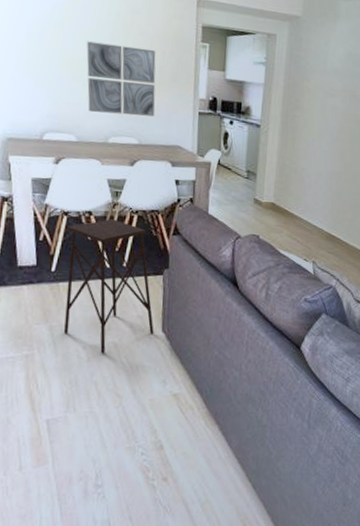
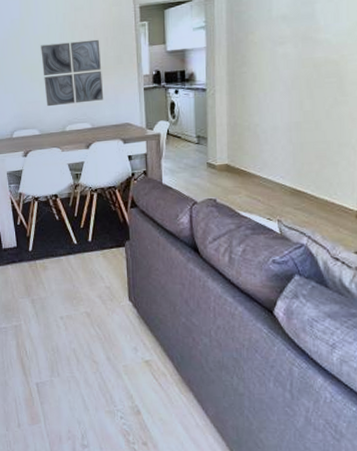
side table: present [64,218,154,354] -> none [39,198,122,323]

